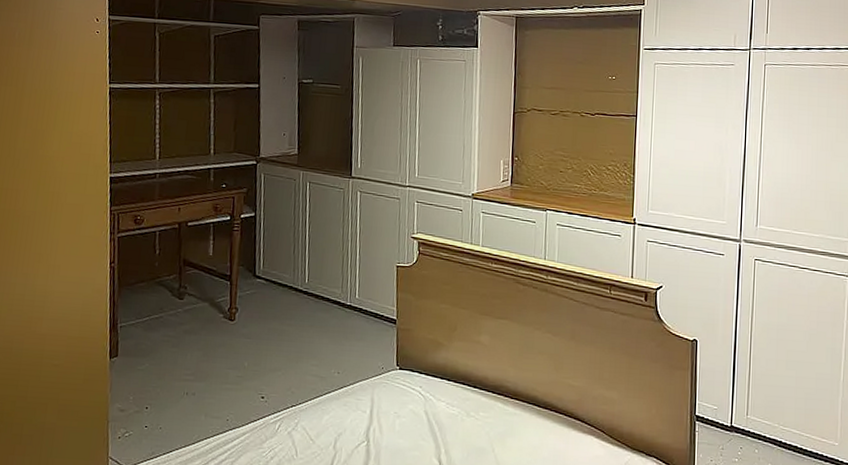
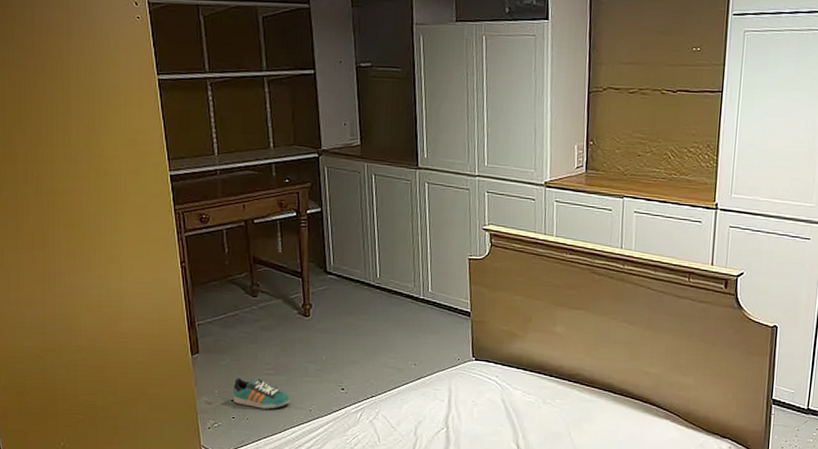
sneaker: none [147,383,207,418] -> present [233,377,290,409]

